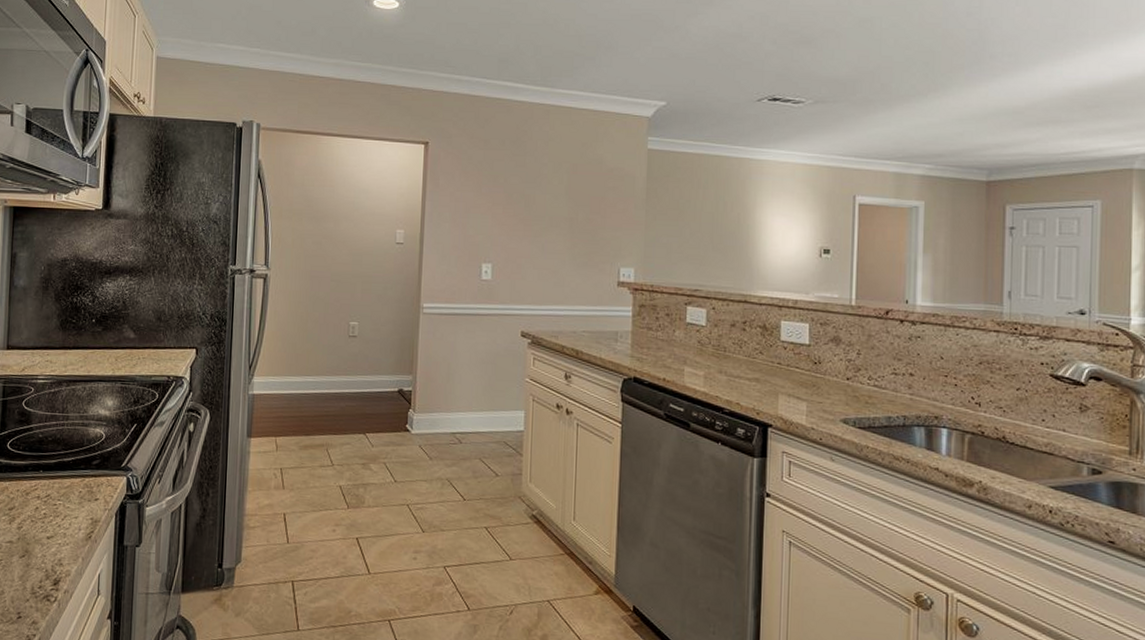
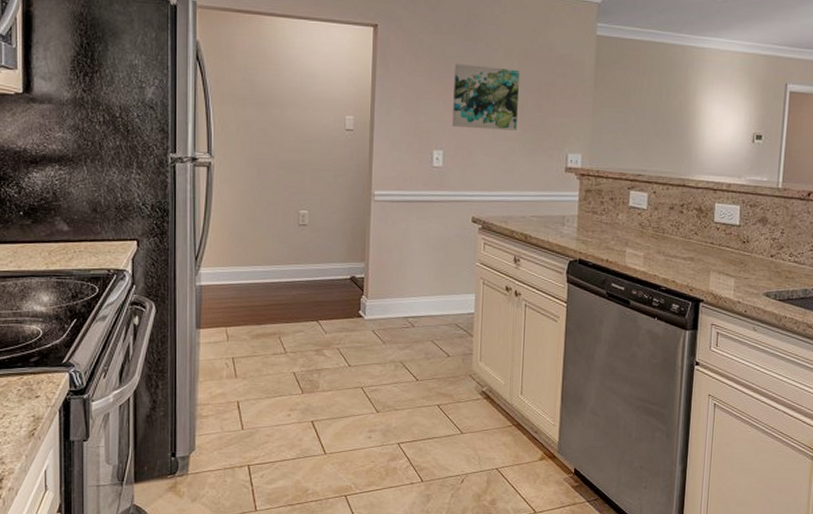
wall art: none [501,179,569,244] -> present [452,64,519,131]

